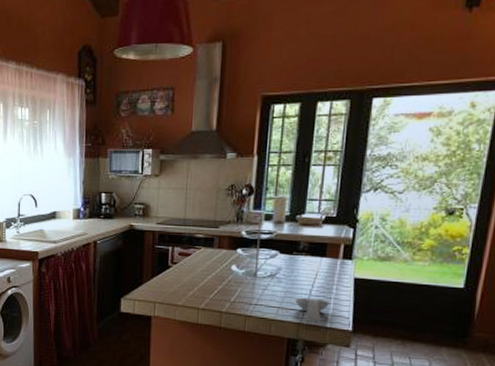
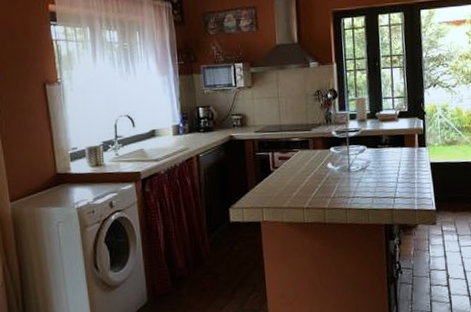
spoon rest: present [295,297,330,323] -> none [385,184,414,207]

